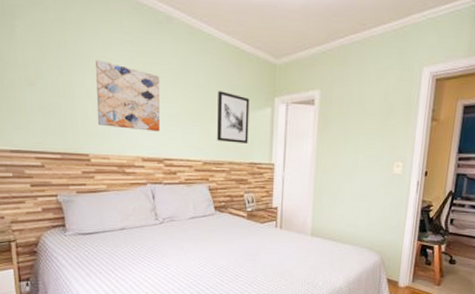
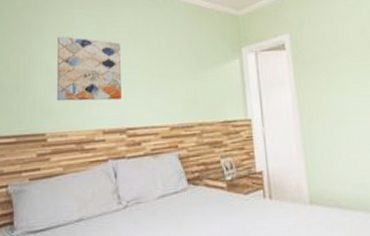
wall art: present [217,91,250,143] -> none [181,49,219,102]

